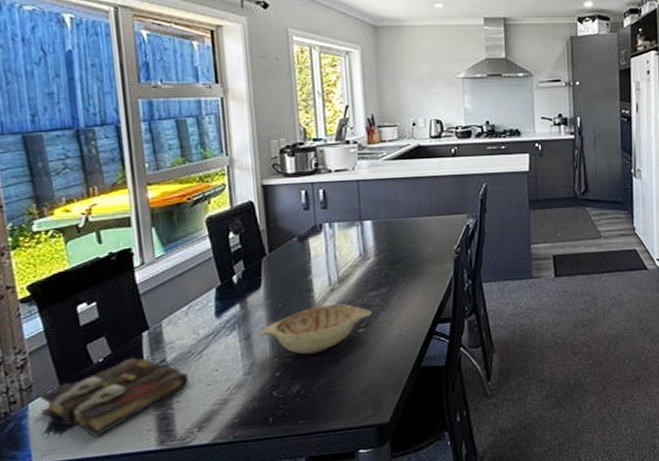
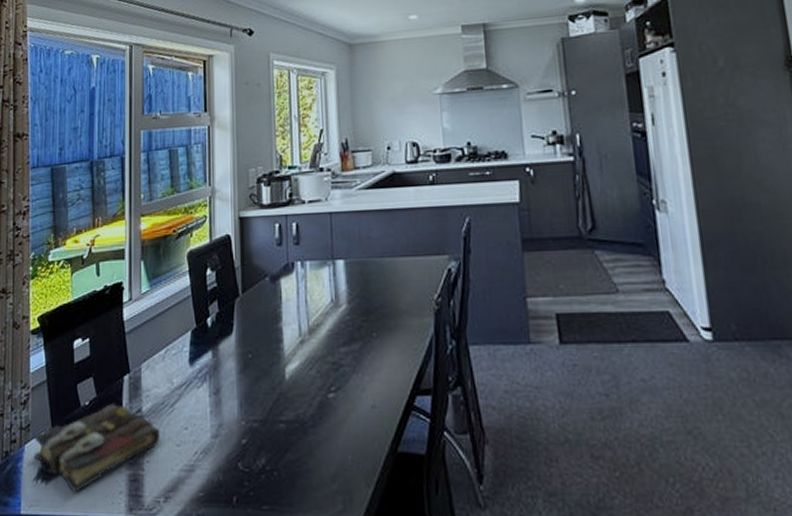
decorative bowl: present [259,304,372,355] -> none [228,359,343,419]

